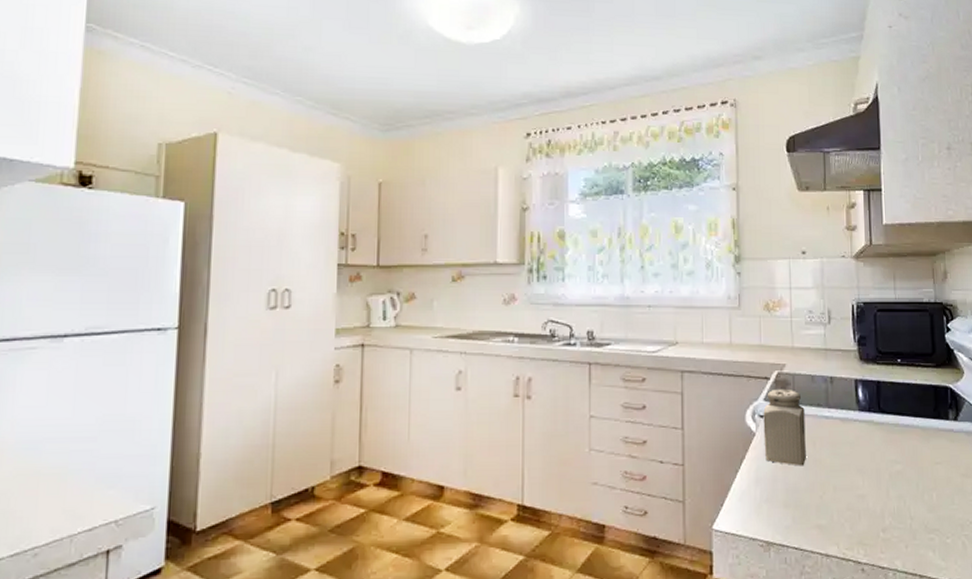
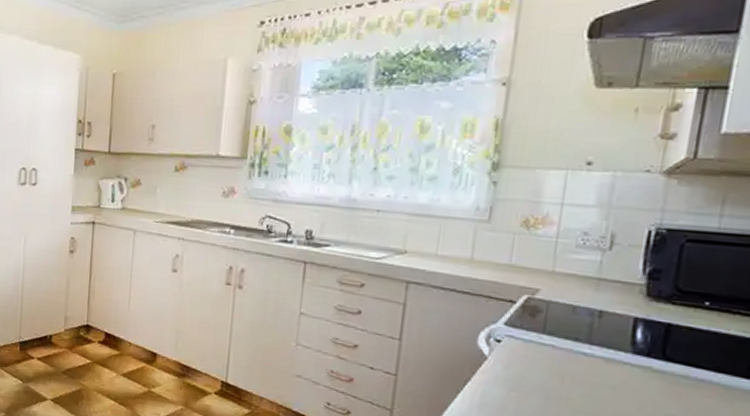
salt shaker: present [763,388,806,466] -> none [495,314,557,401]

